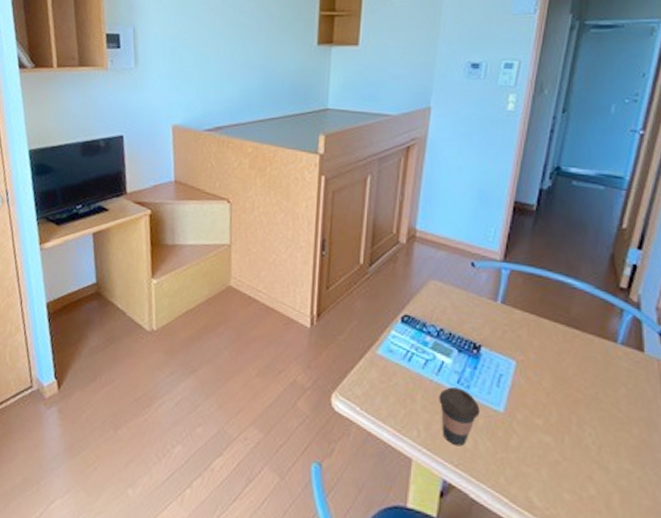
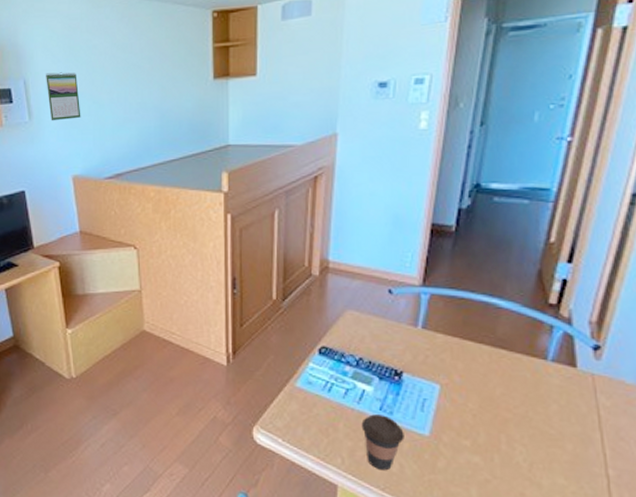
calendar: none [155,23,187,70] -> present [46,72,81,121]

